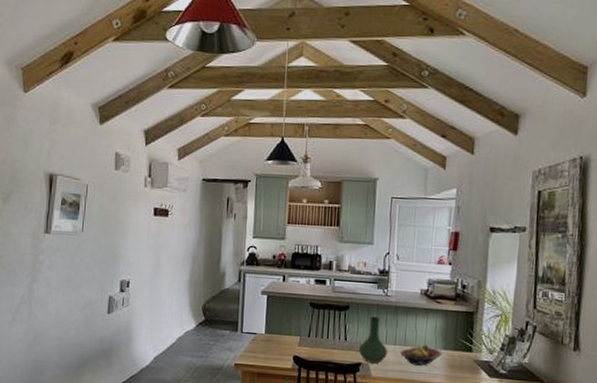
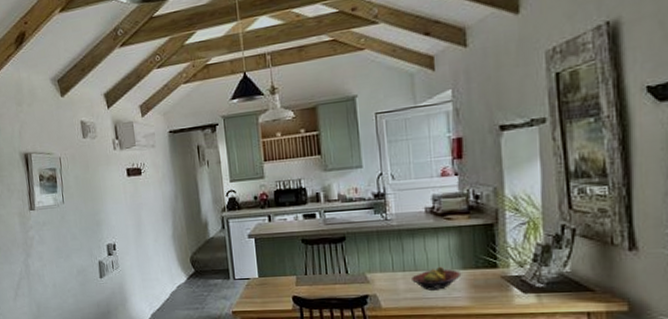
vase: present [359,316,388,364] -> none [363,244,397,294]

